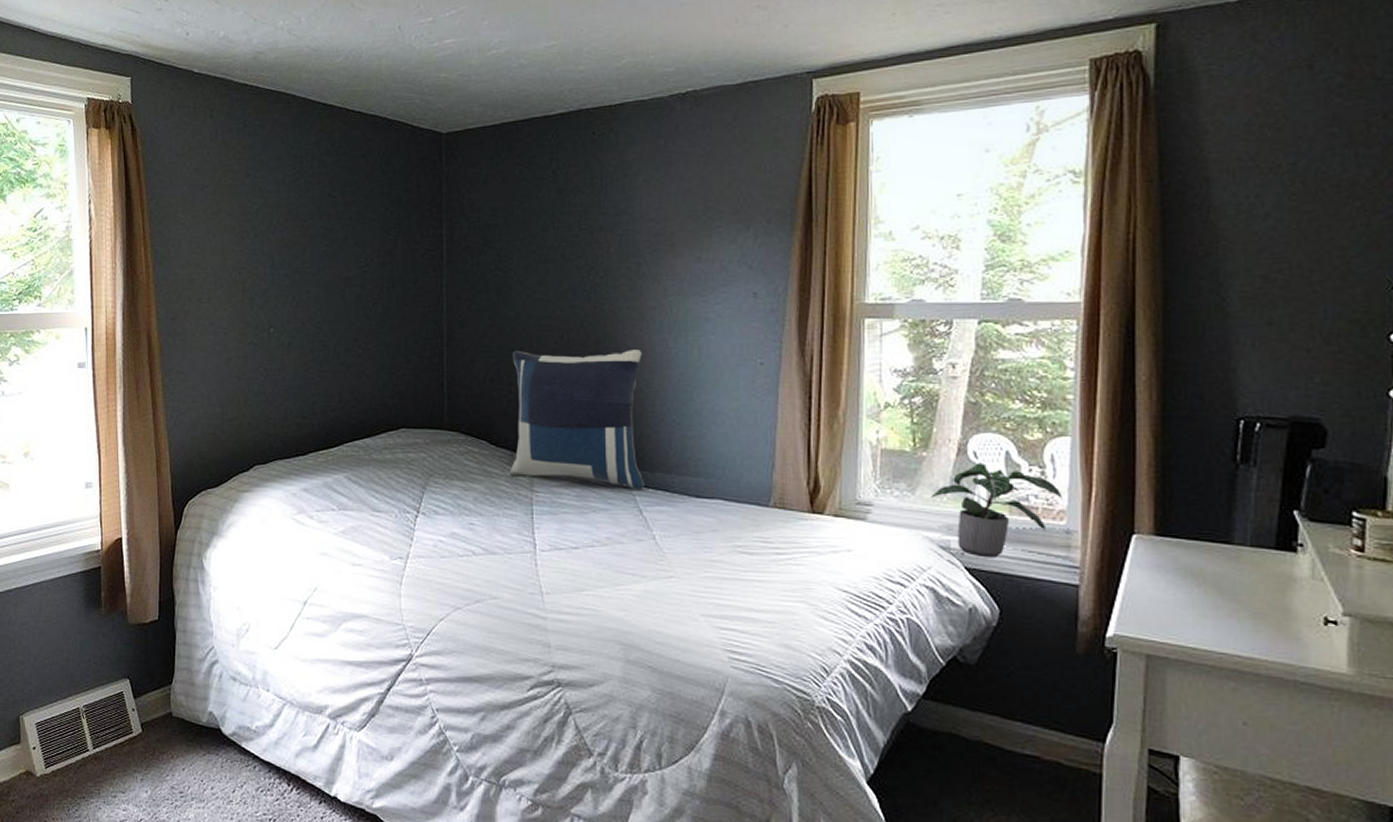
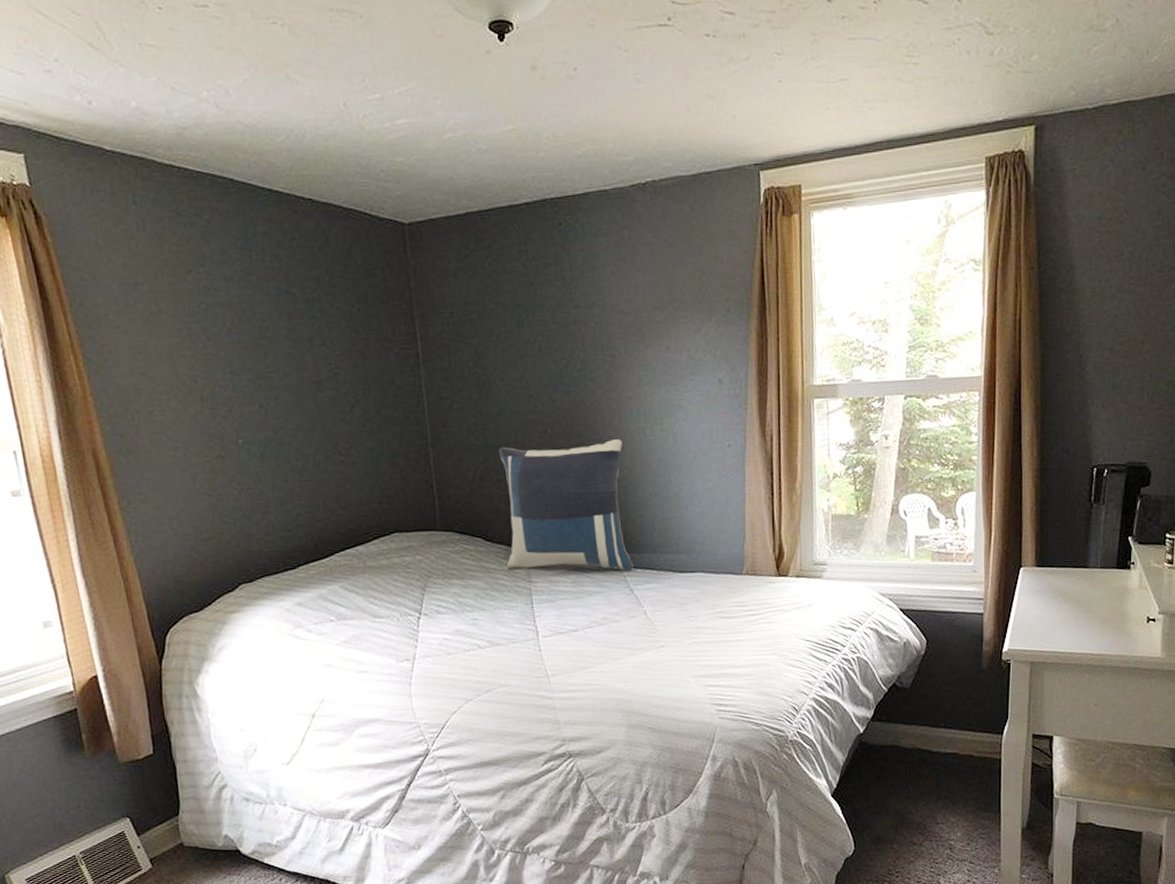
potted plant: present [931,463,1062,558] -> none [872,519,970,600]

